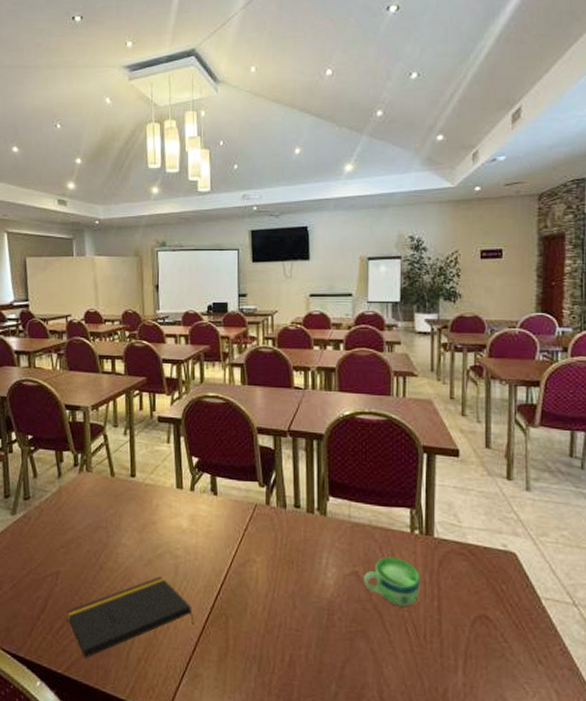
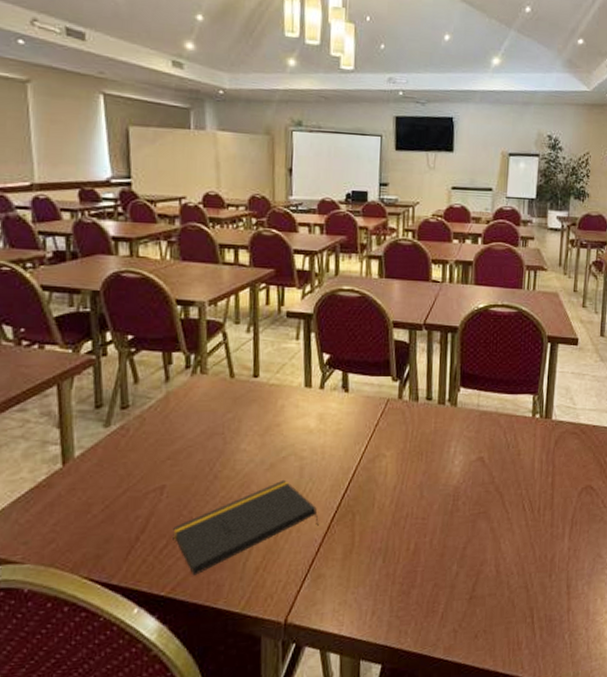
cup: present [364,556,420,607] -> none [488,440,538,487]

